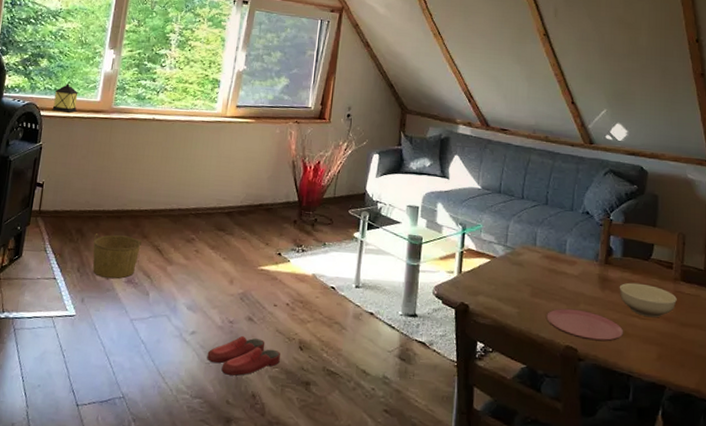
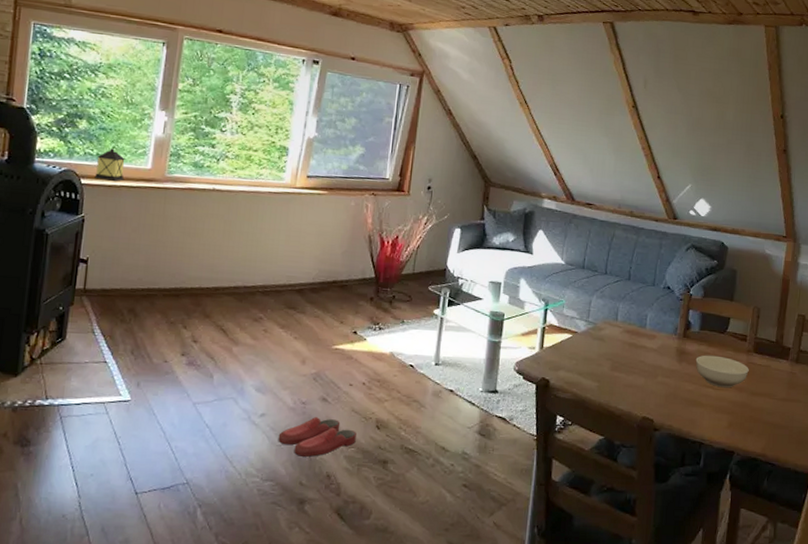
basket: present [92,233,142,279] -> none [148,313,203,361]
plate: present [546,308,624,342] -> none [625,381,698,412]

